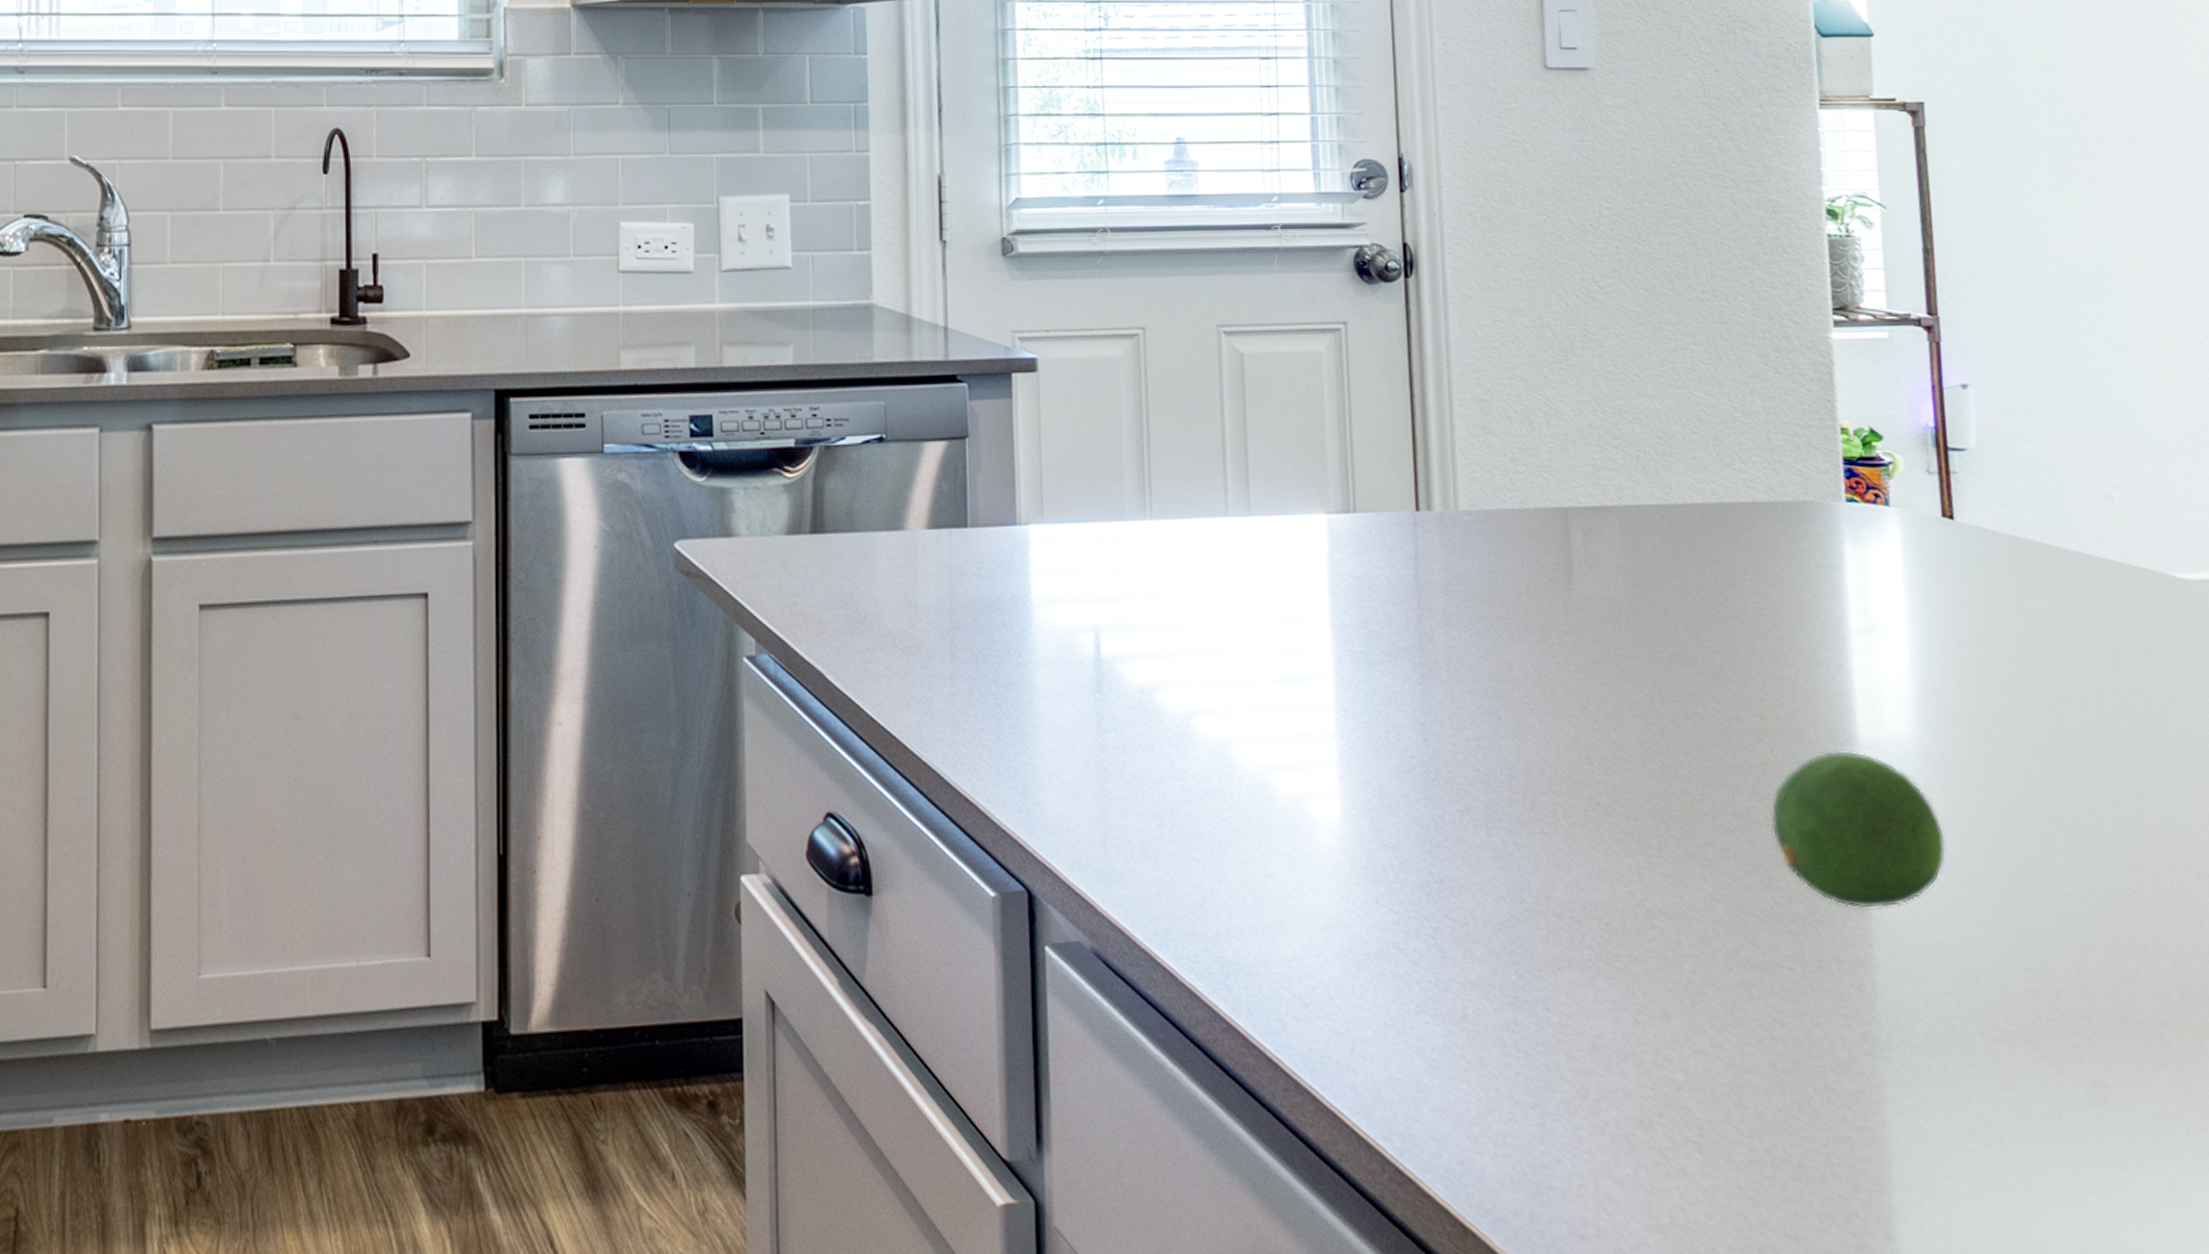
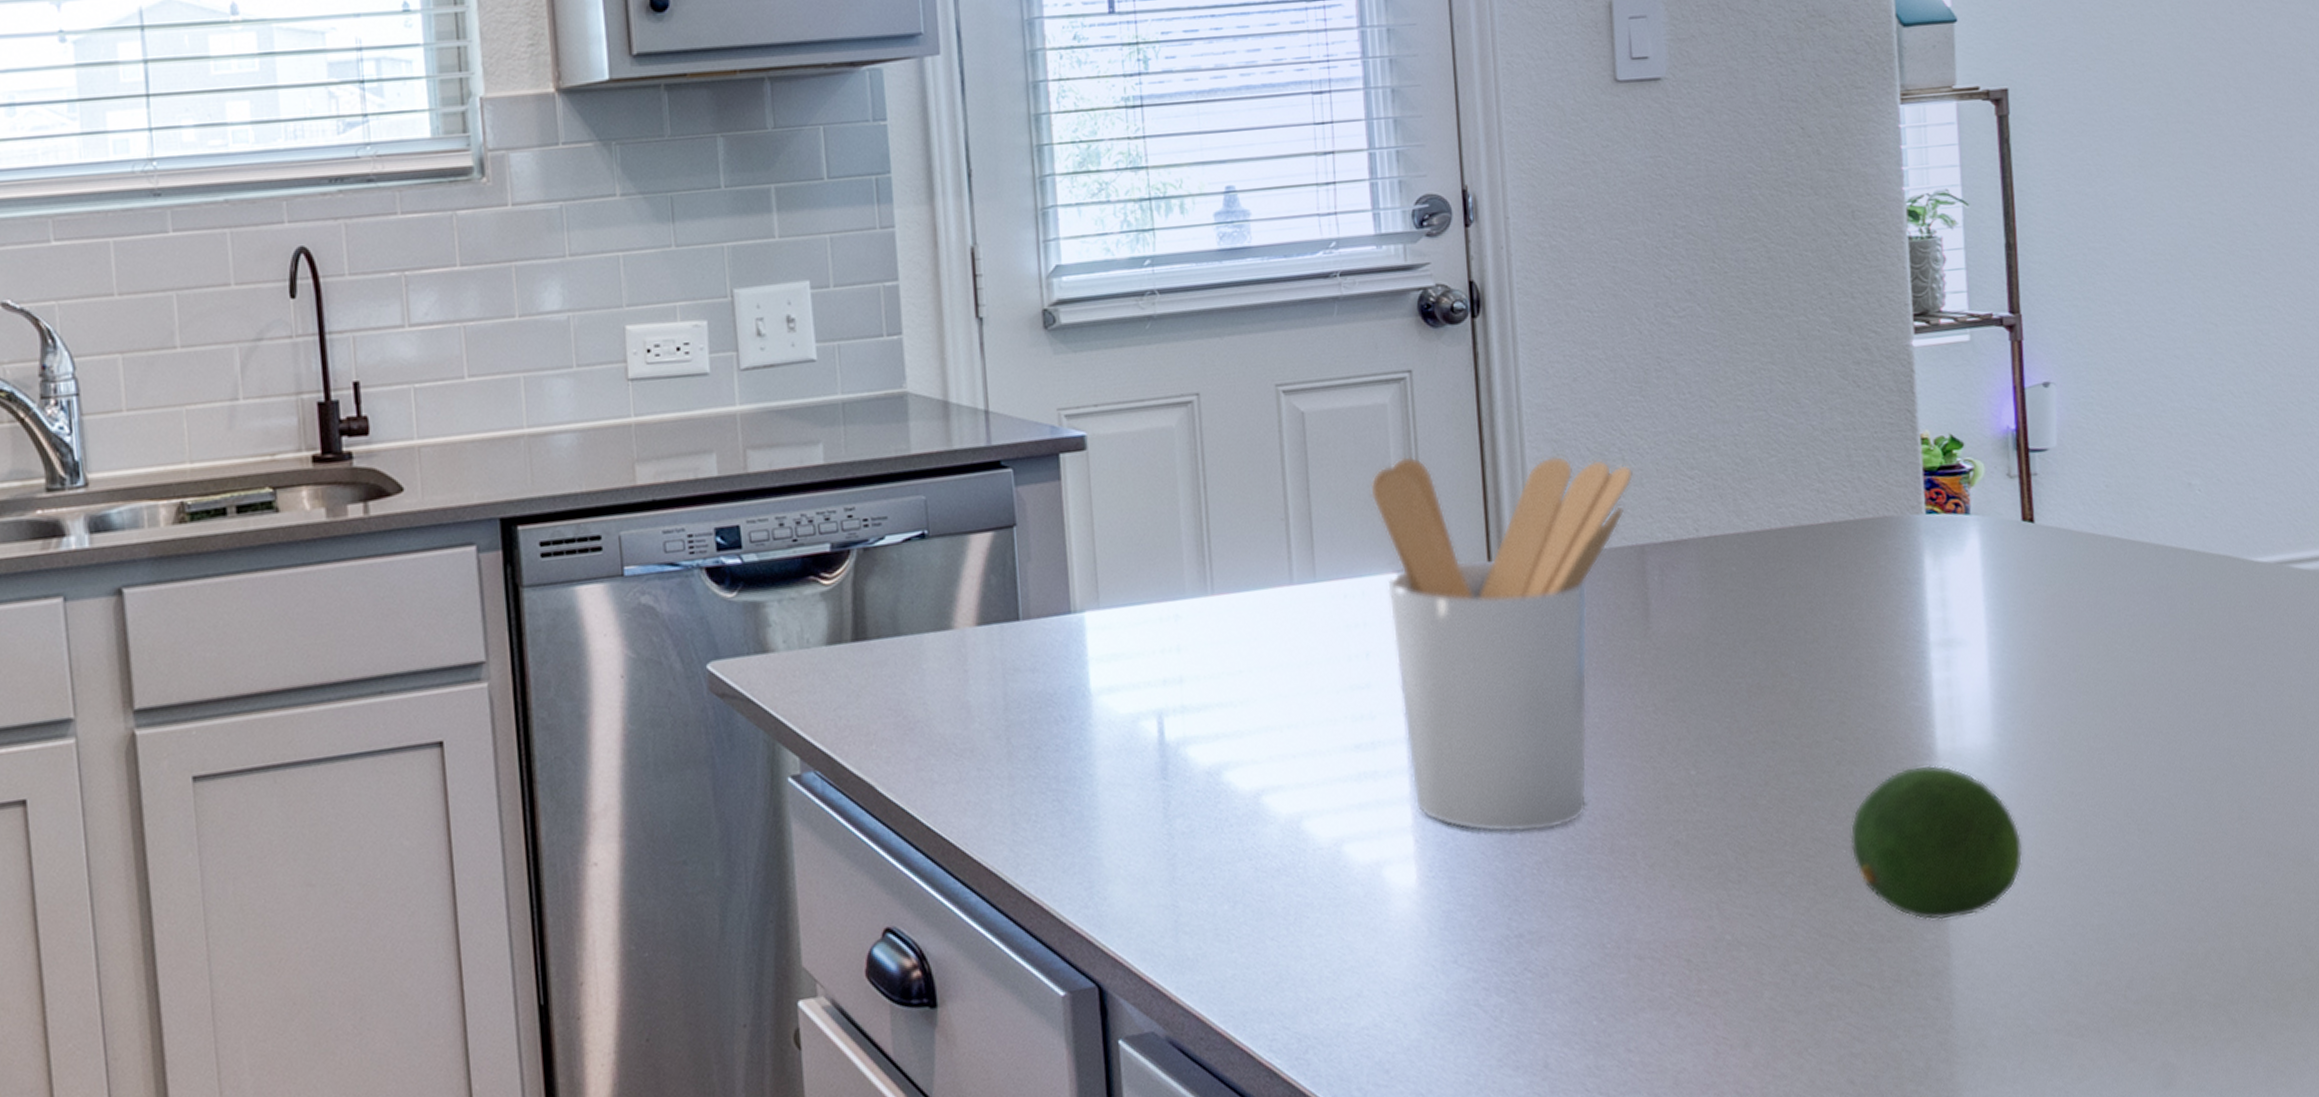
utensil holder: none [1304,404,1559,779] -> present [1370,455,1634,833]

